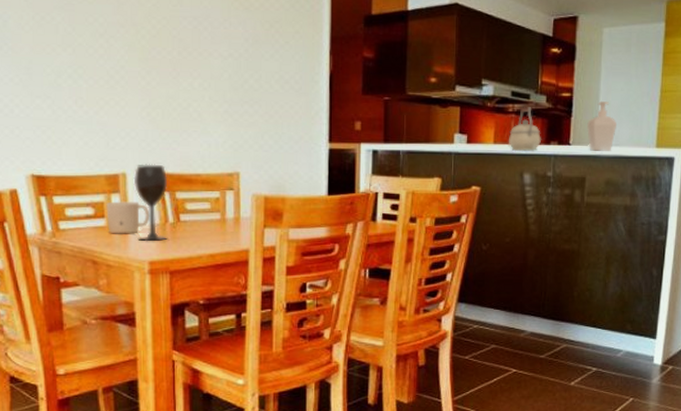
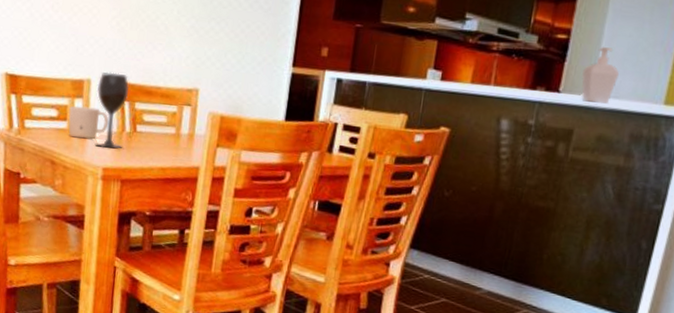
kettle: present [508,107,541,152] -> none [487,46,527,96]

